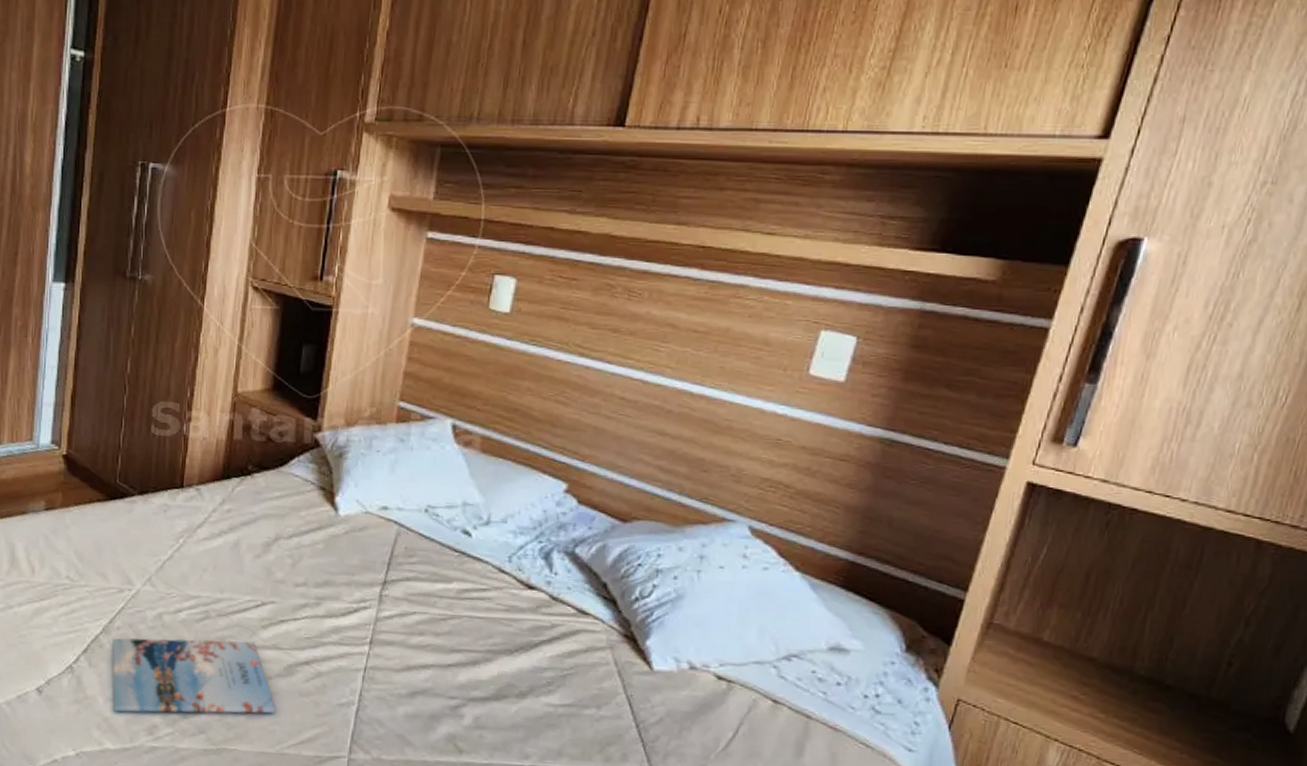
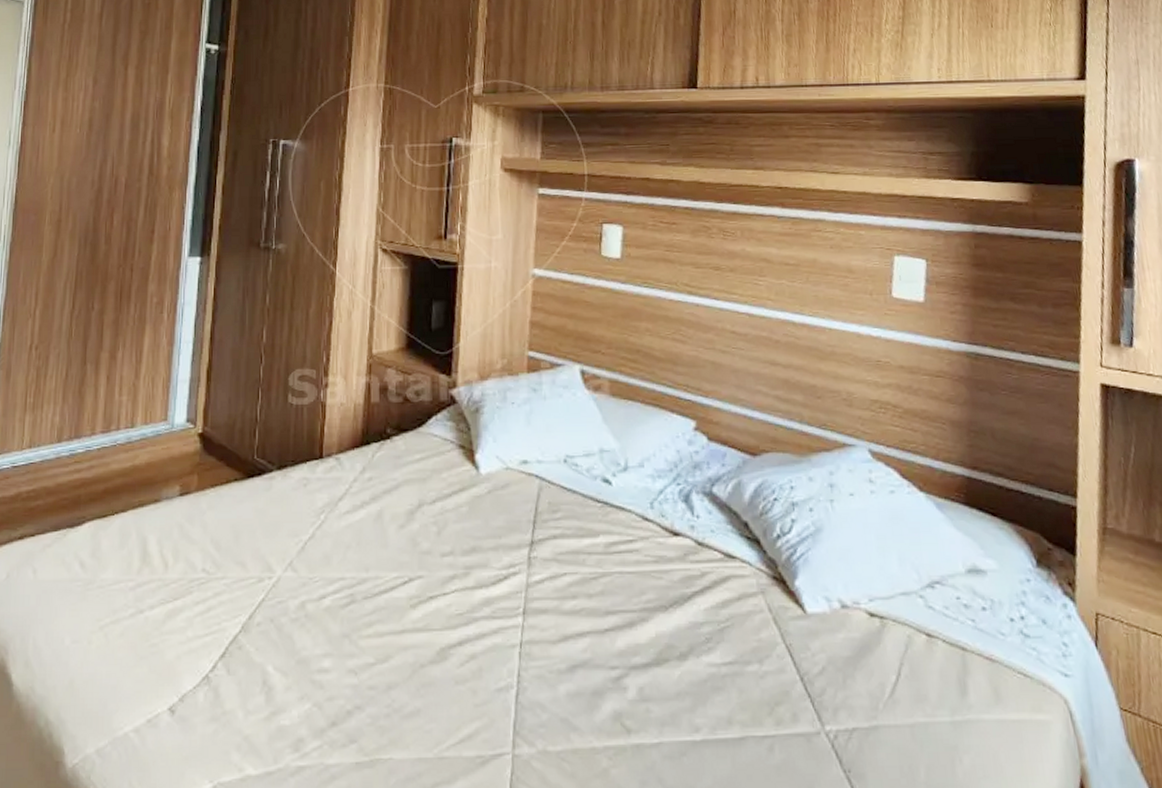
magazine: present [111,637,275,714] -> none [251,625,431,727]

